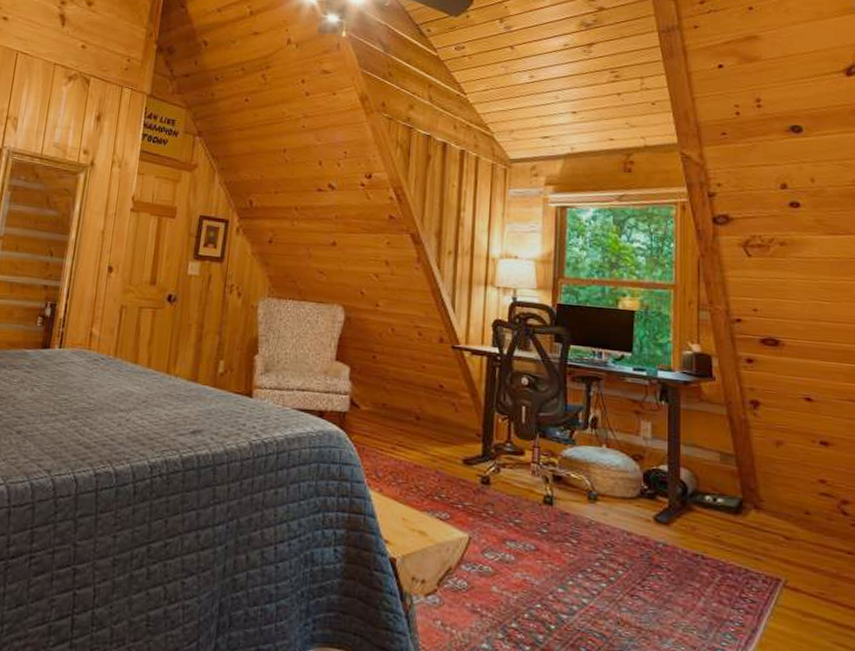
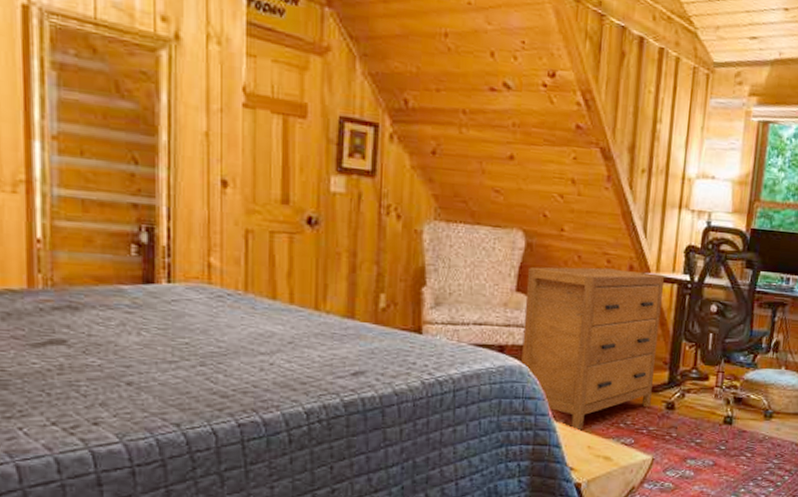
dresser: none [339,338,474,501] -> present [521,267,665,431]

